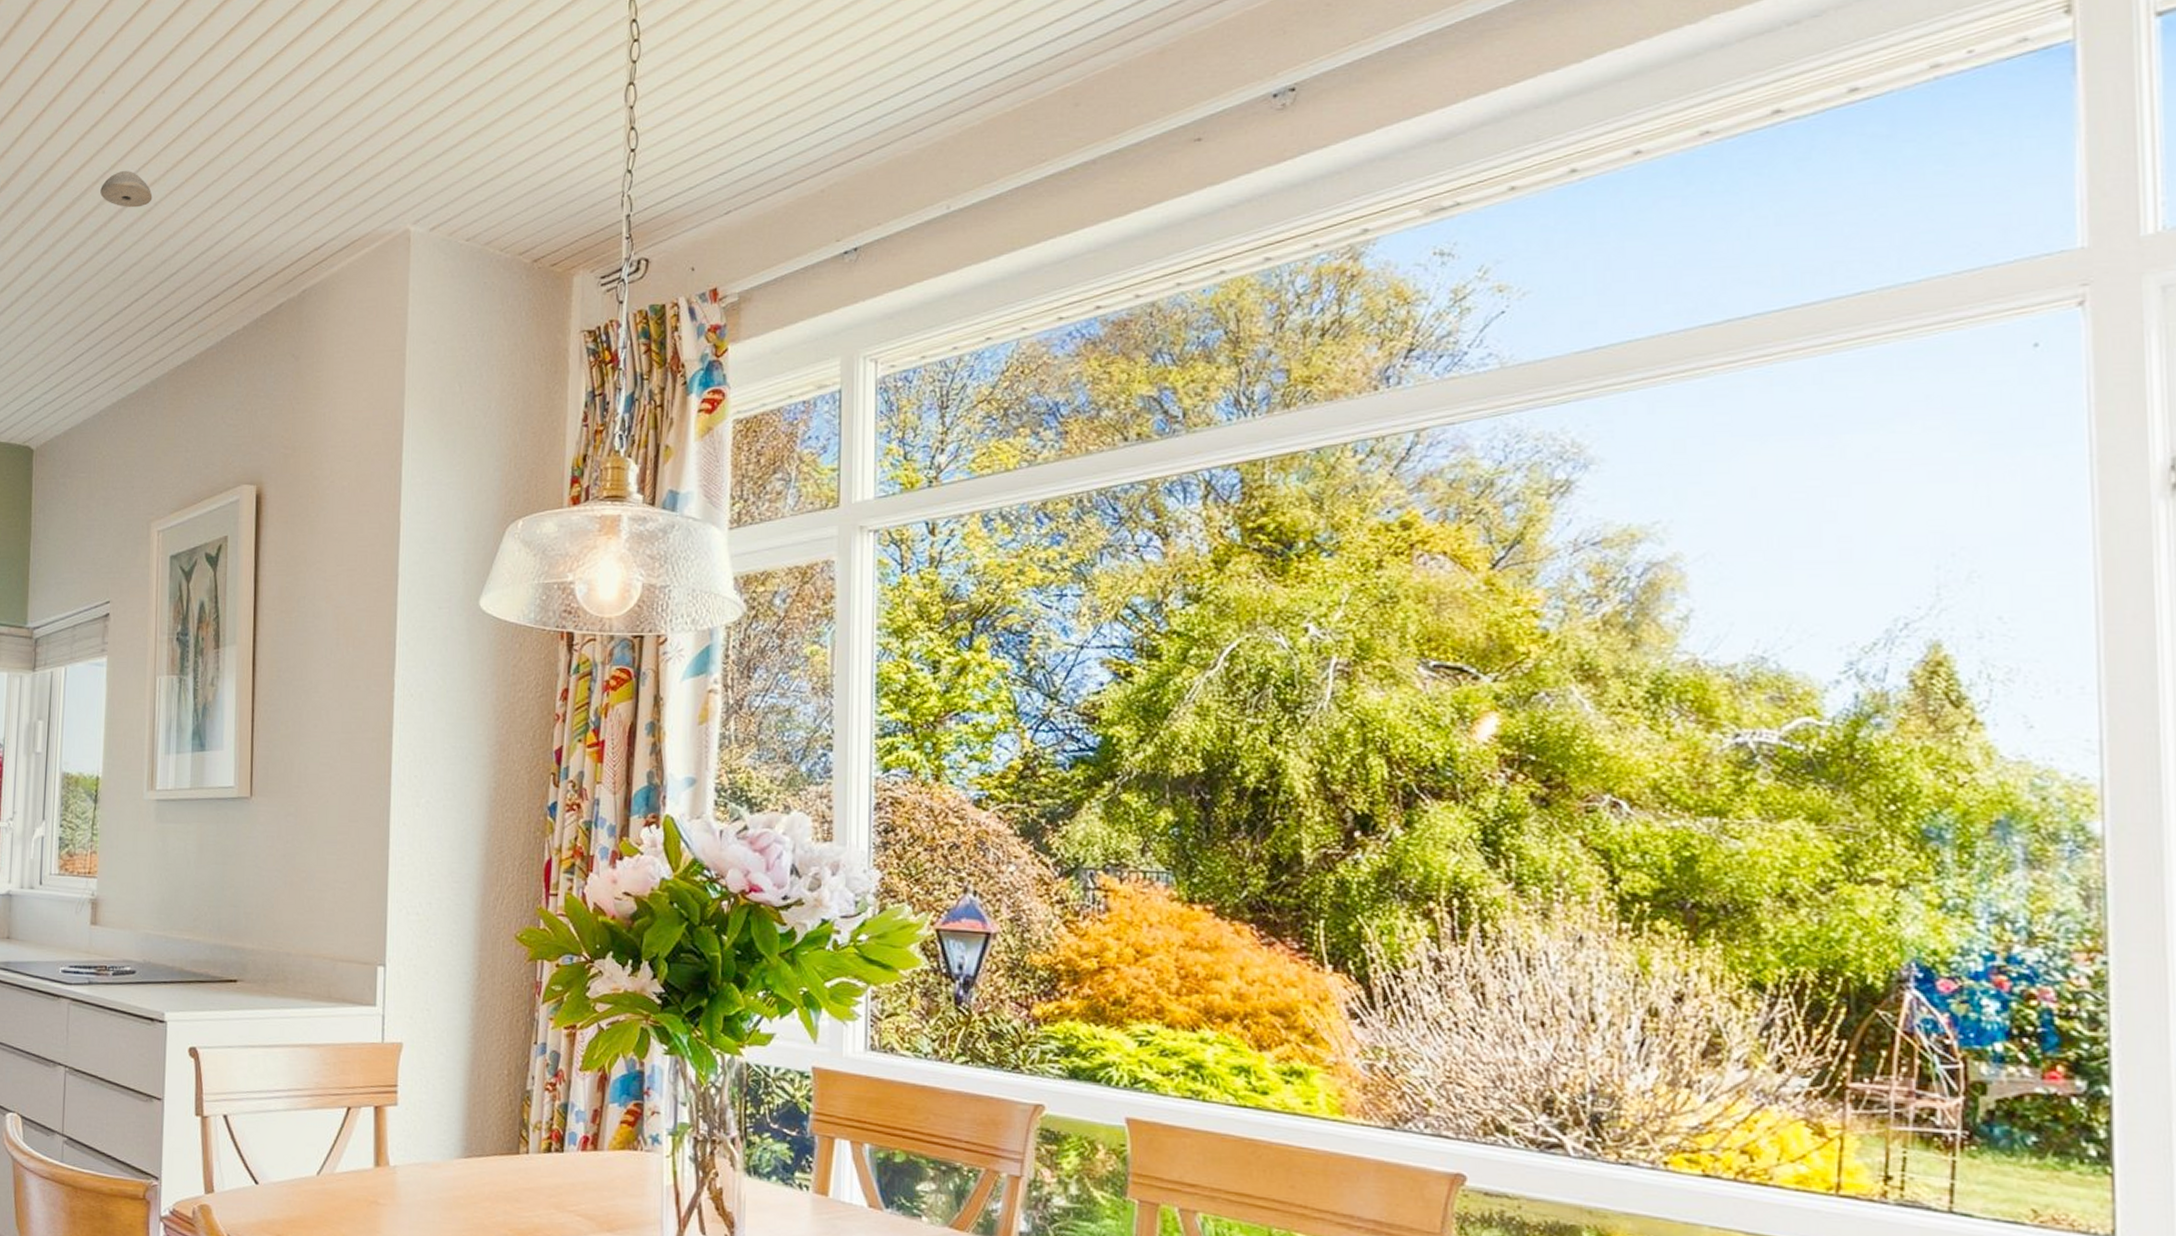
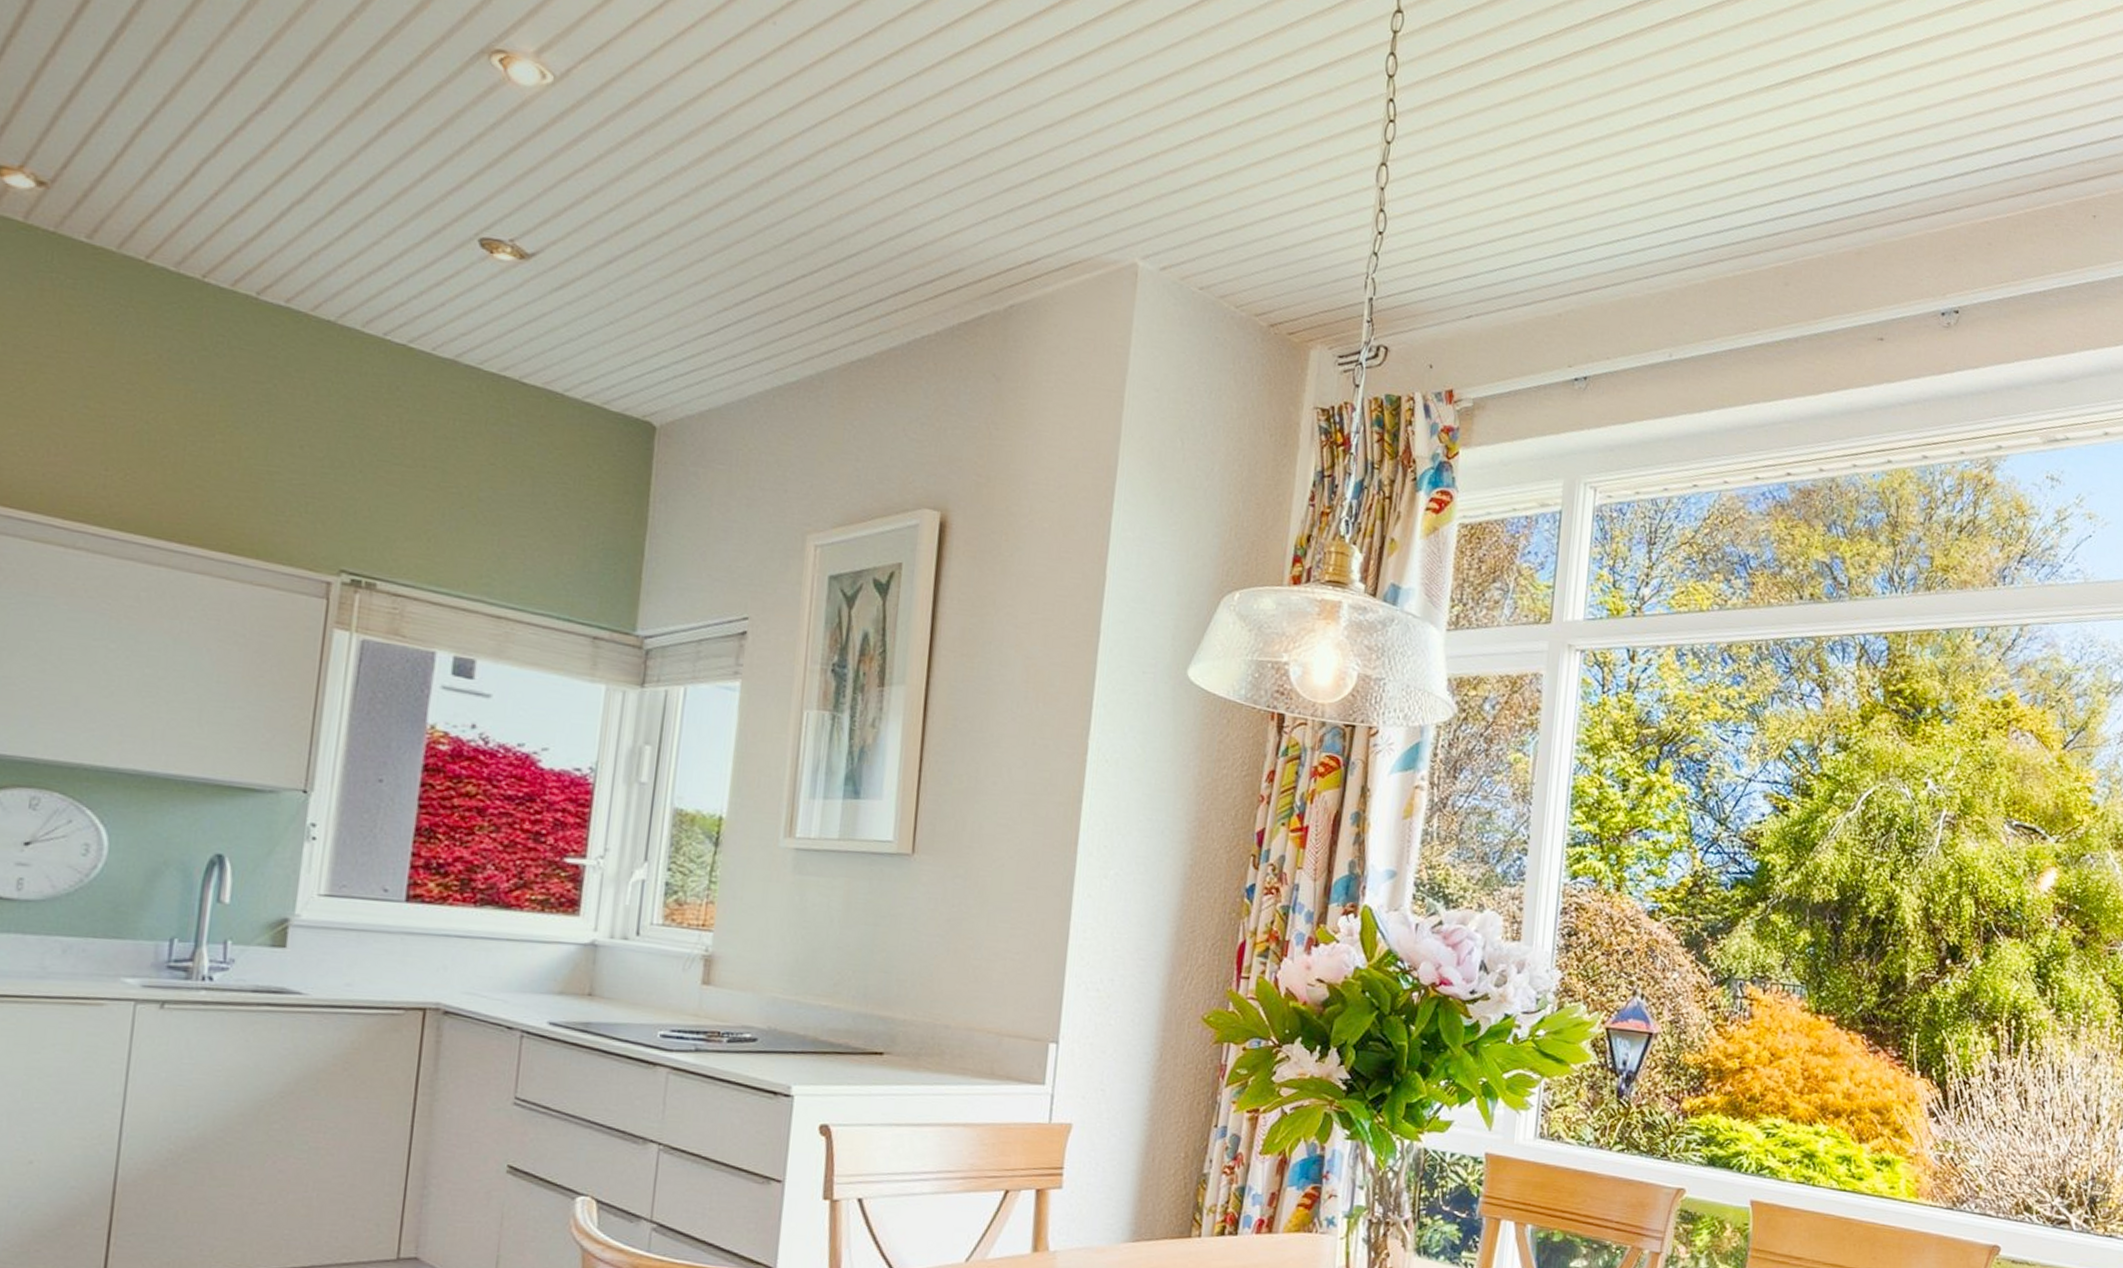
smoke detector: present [100,171,153,208] -> none [763,121,831,170]

